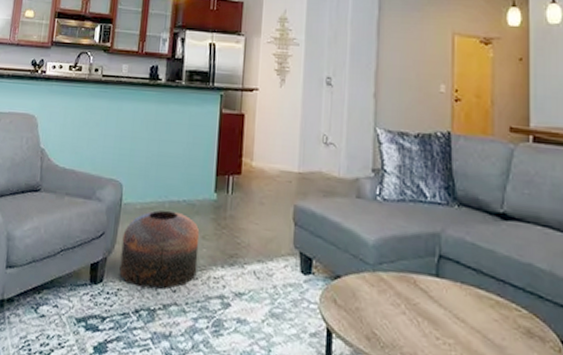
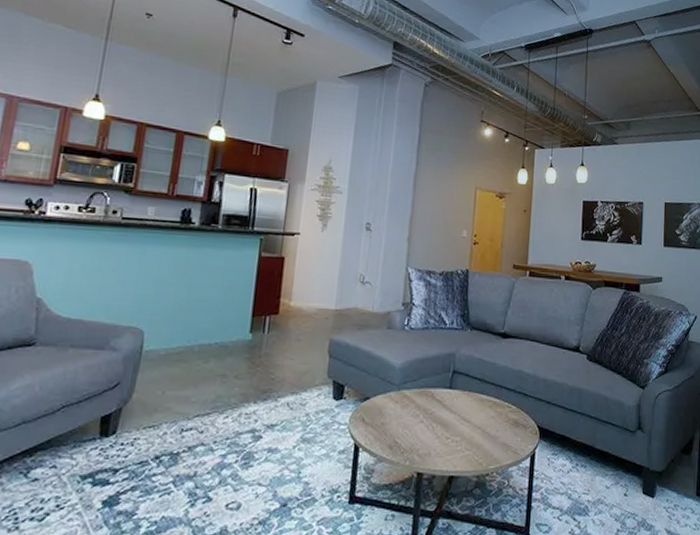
pouf: present [119,210,200,290] -> none [136,354,232,433]

